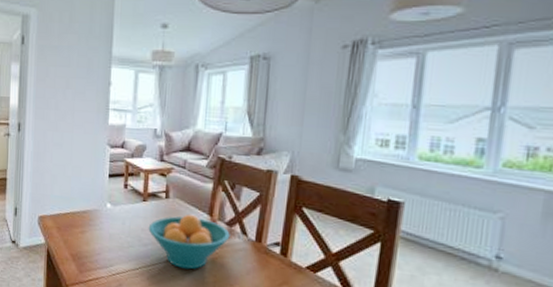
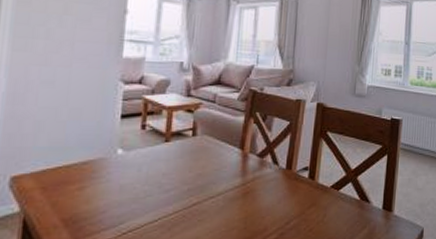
fruit bowl: present [148,214,230,270] -> none [171,150,262,210]

